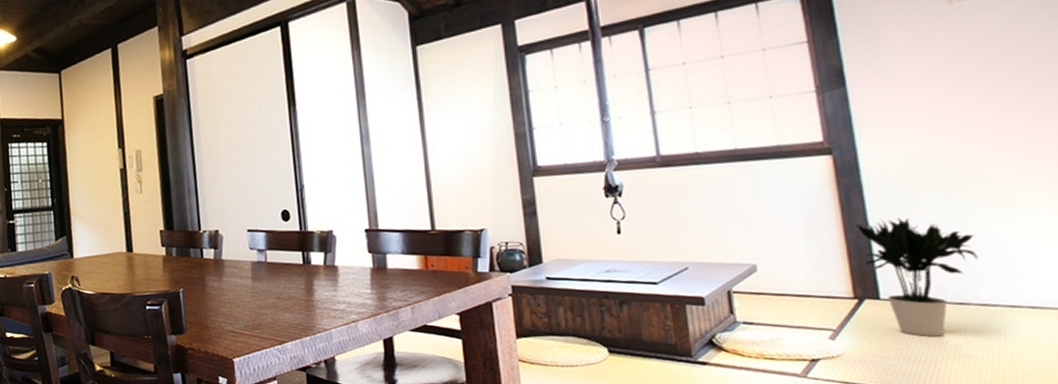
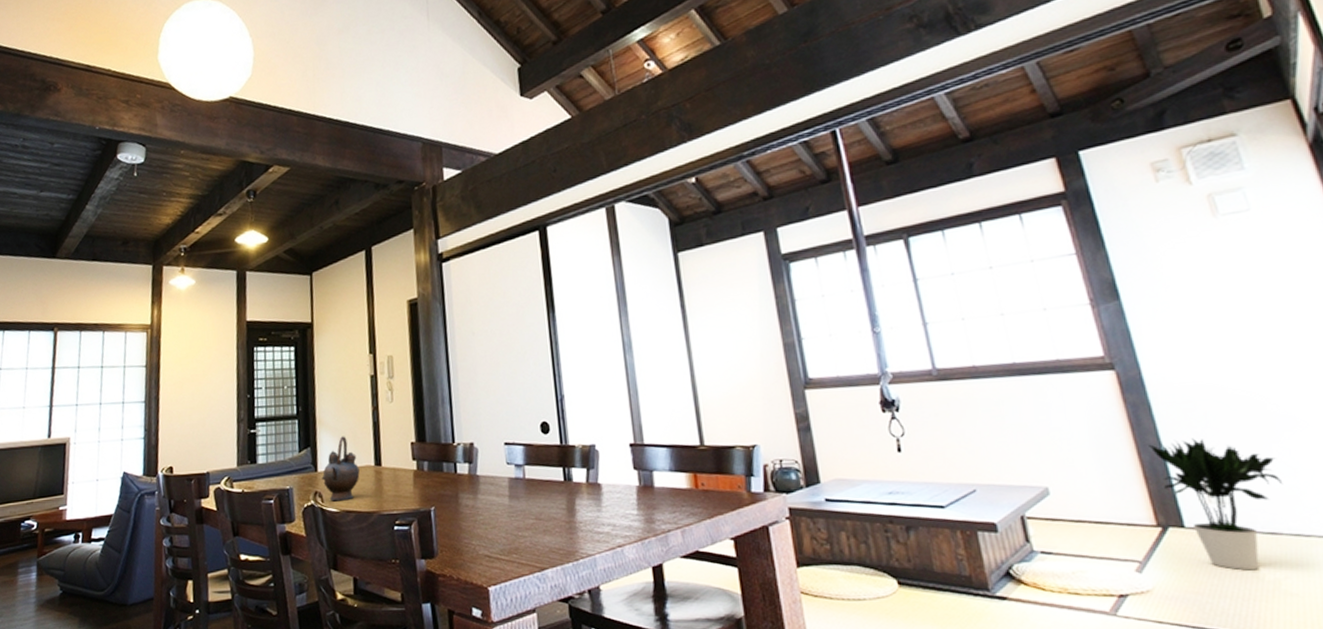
teapot: none [77,225,113,285] -> present [321,436,360,501]

